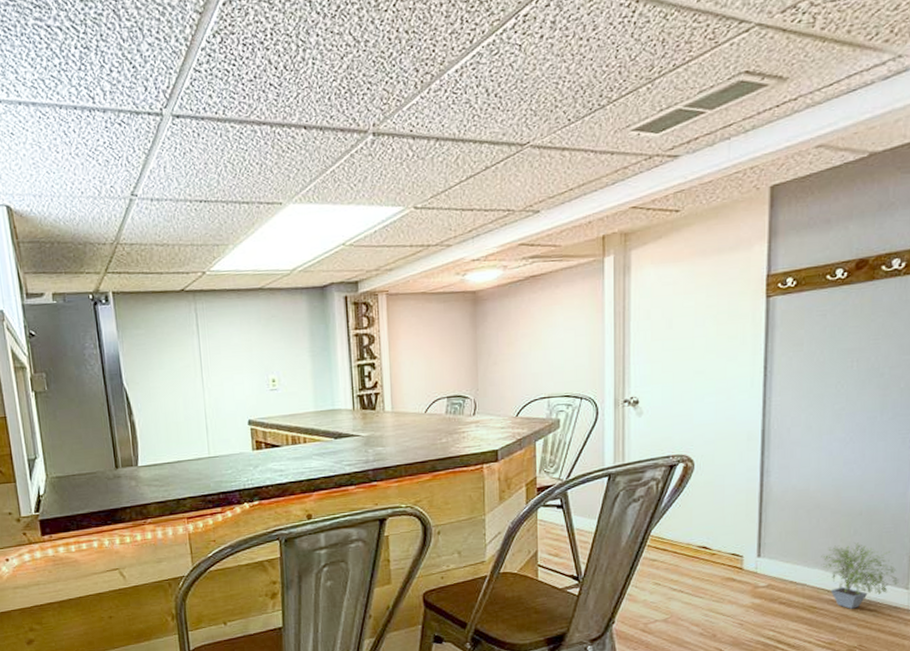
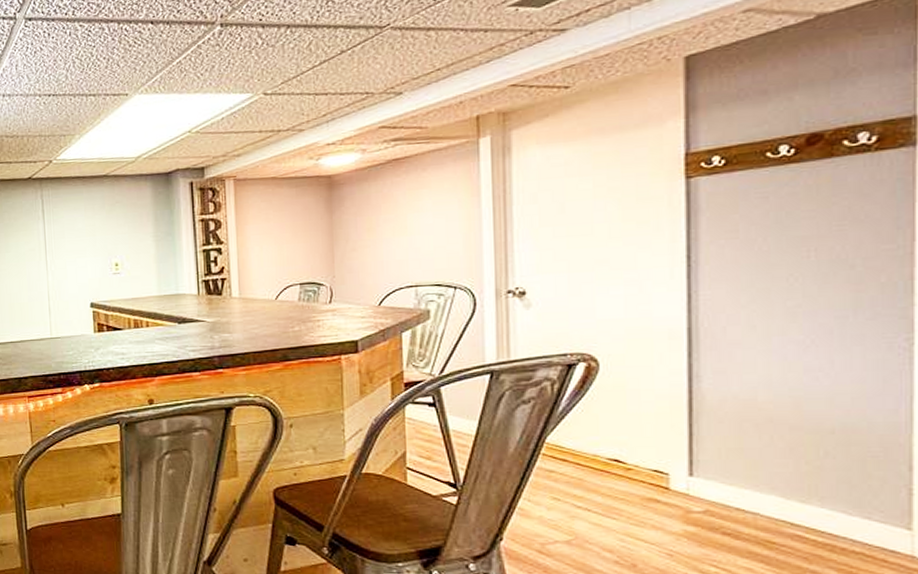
potted plant: present [821,542,899,609] -> none [778,467,896,549]

